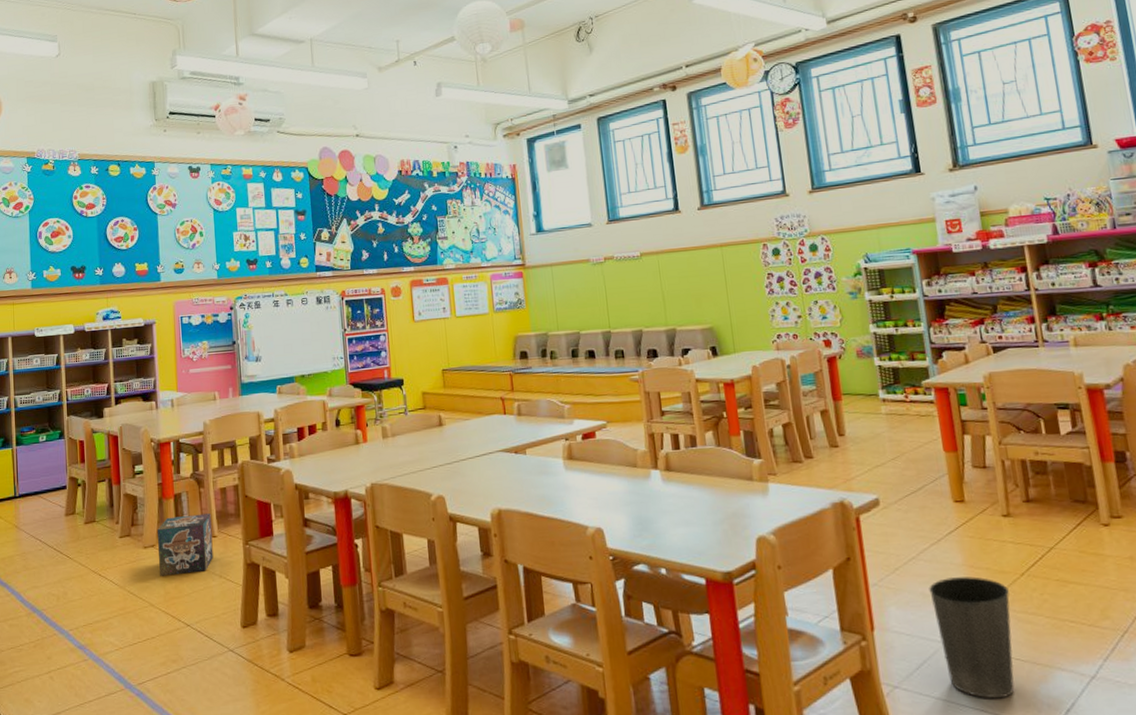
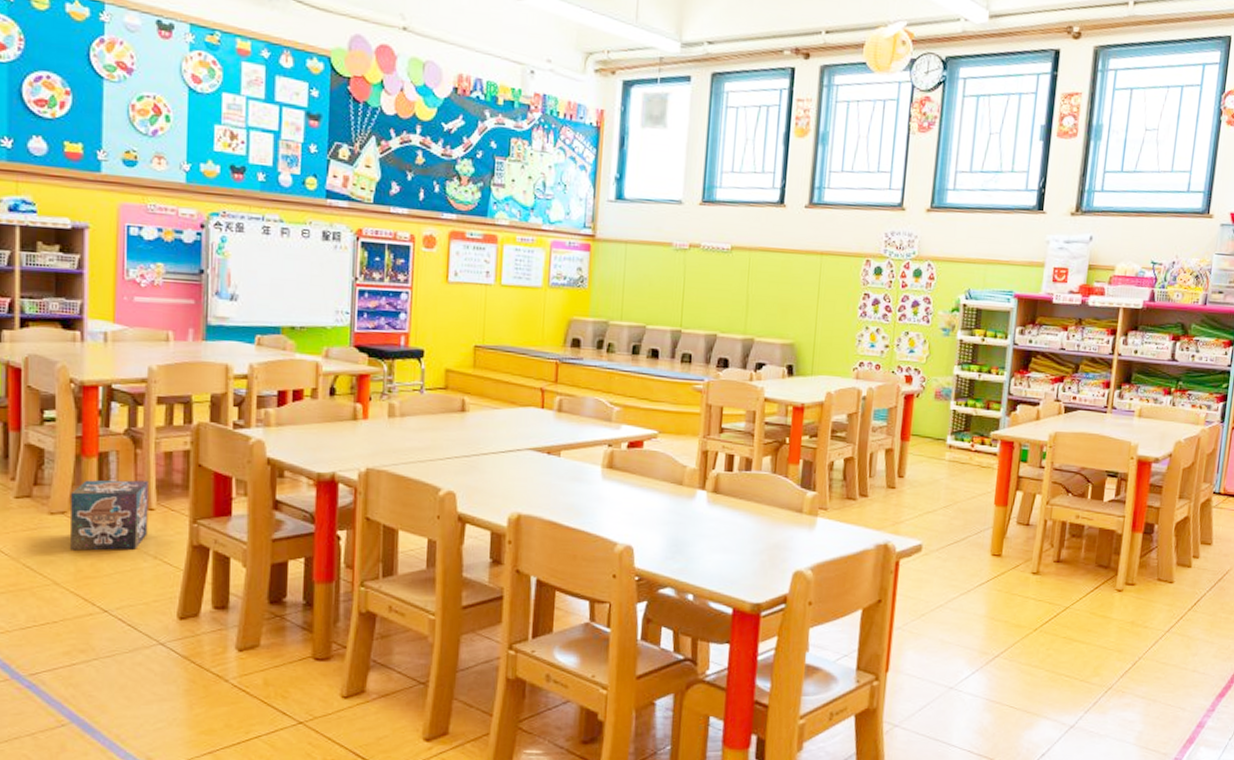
waste basket: present [929,576,1015,699] -> none [946,627,1020,742]

